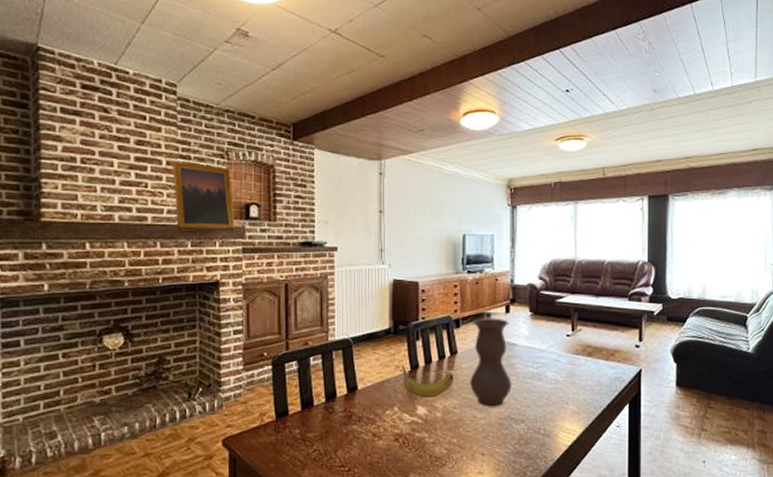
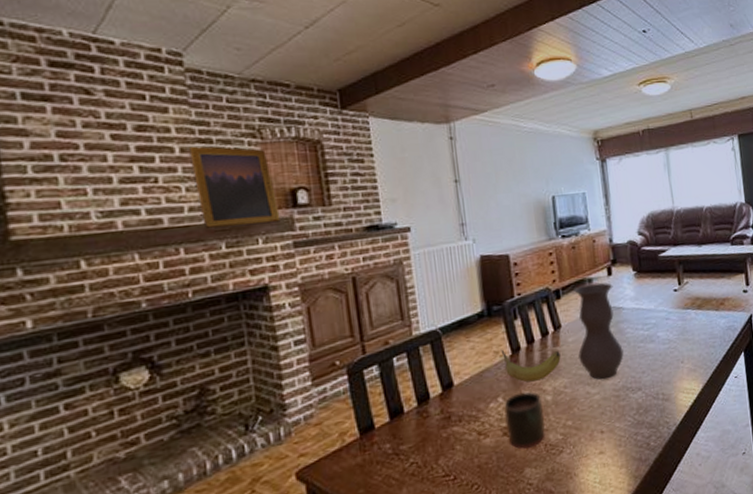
mug: none [398,405,433,456] -> present [504,391,545,449]

